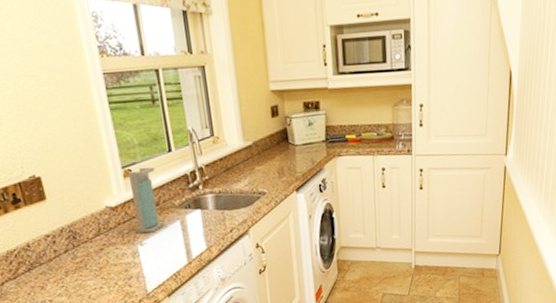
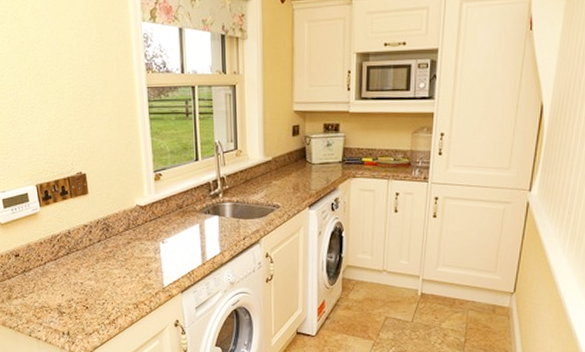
soap dispenser: present [128,166,164,233] -> none [158,172,184,233]

